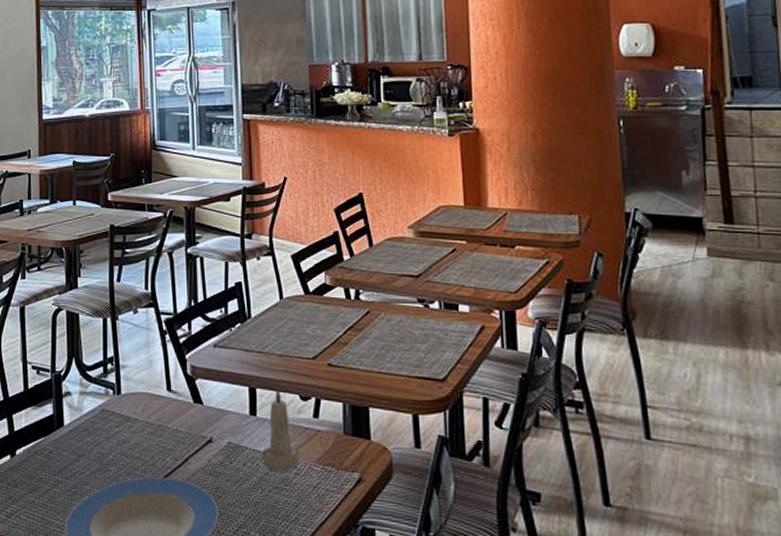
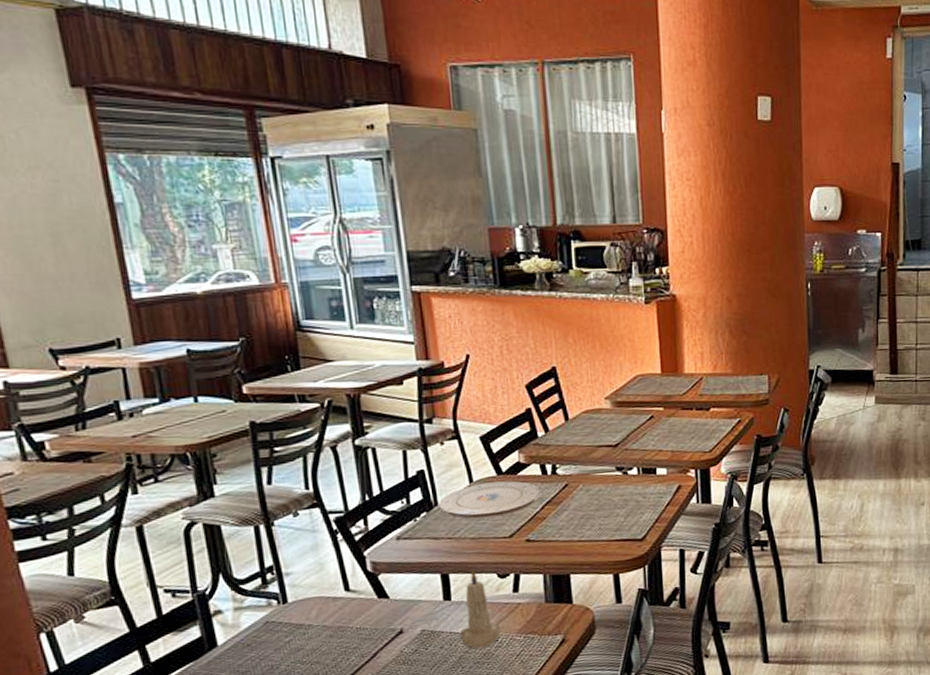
plate: none [252,301,345,336] -> present [439,480,542,519]

